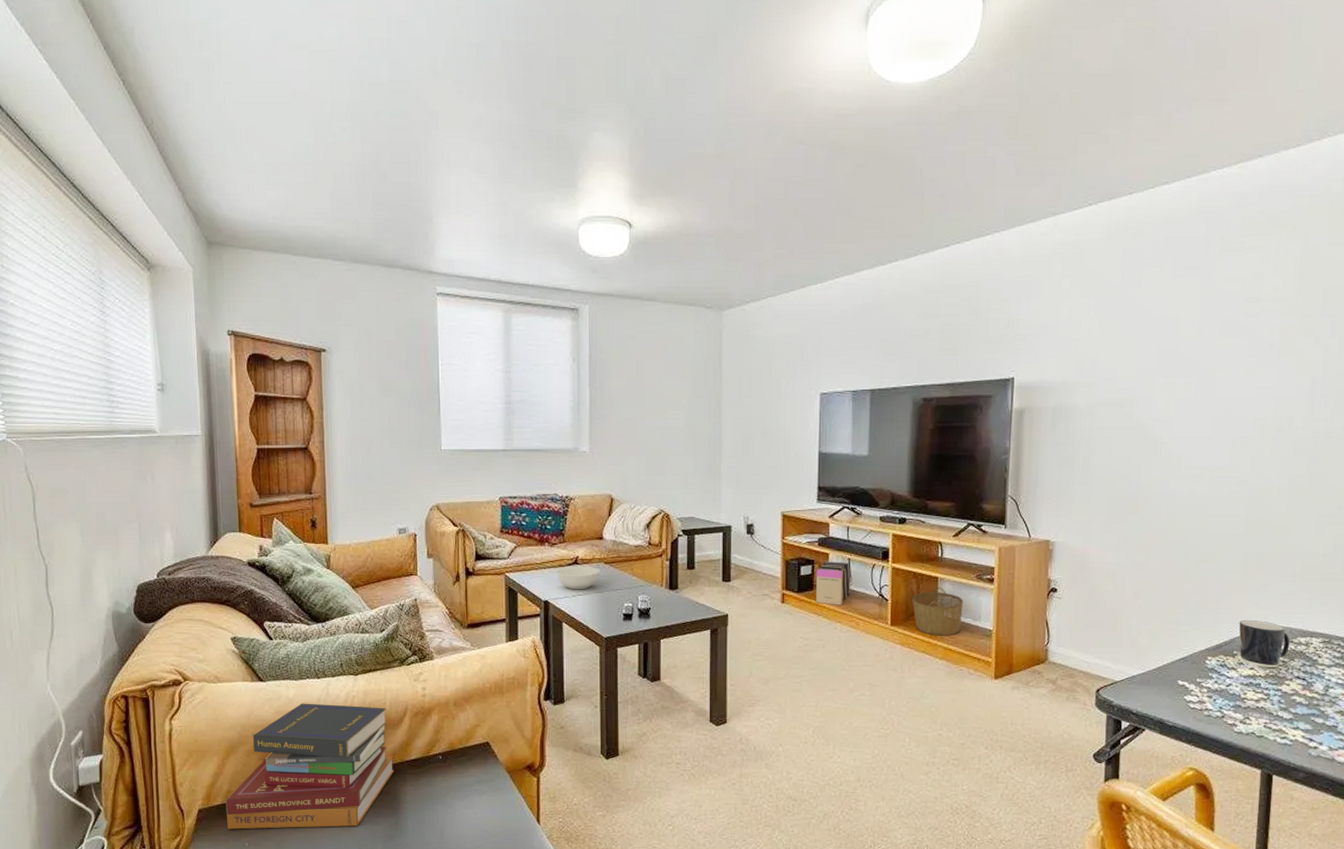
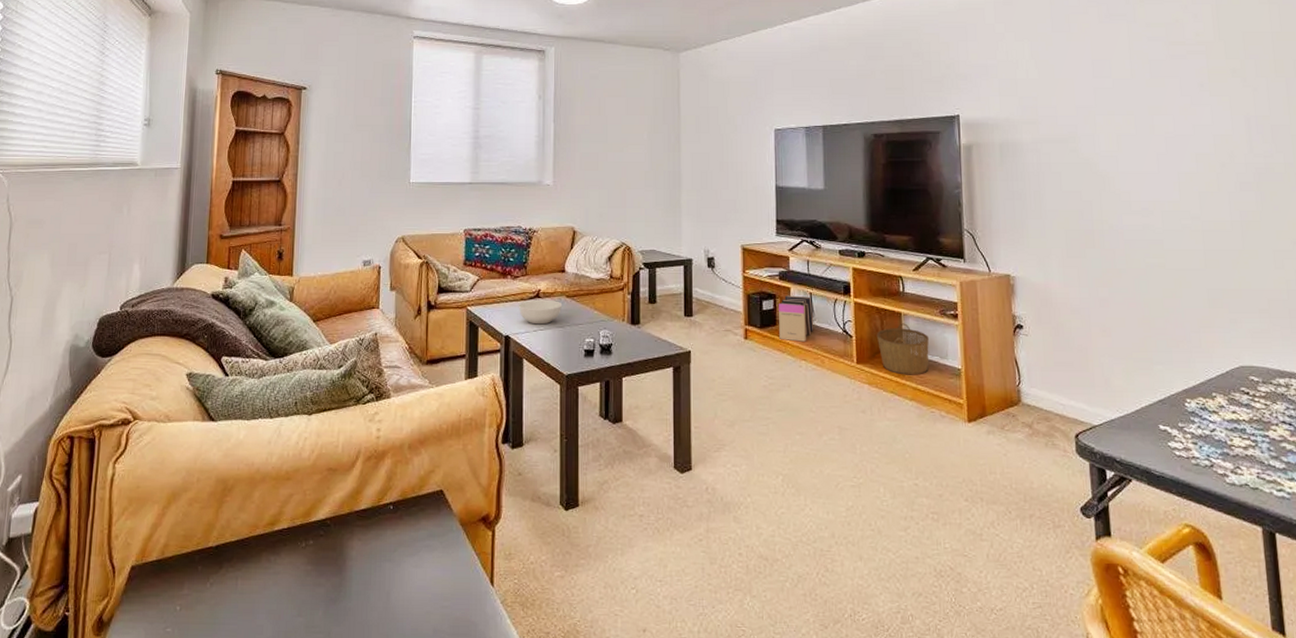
books: present [225,703,395,830] -> none [159,445,343,590]
mug: present [1239,619,1290,668] -> none [1213,358,1270,412]

